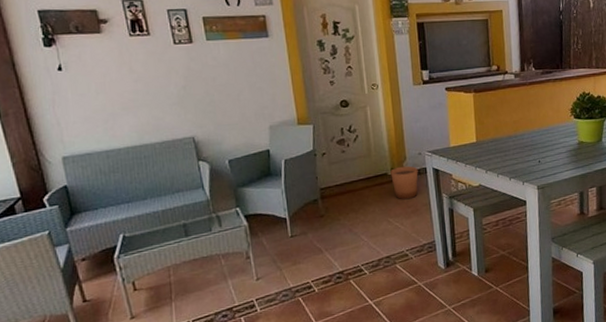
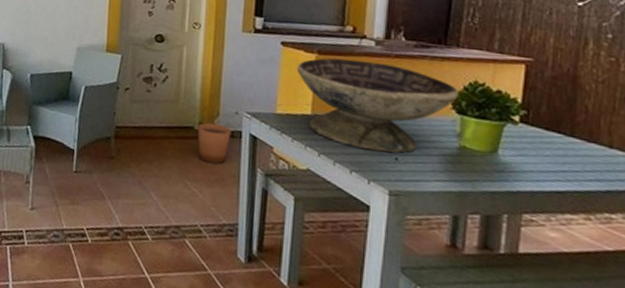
decorative bowl: none [460,91,574,160] -> present [296,58,458,154]

